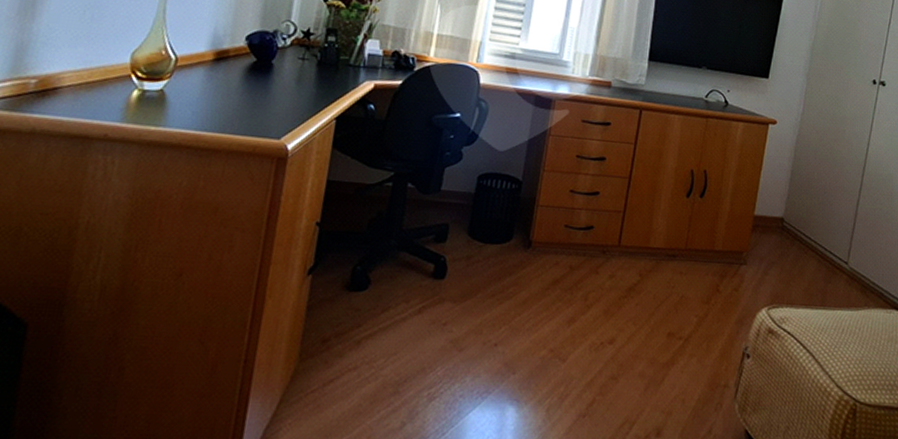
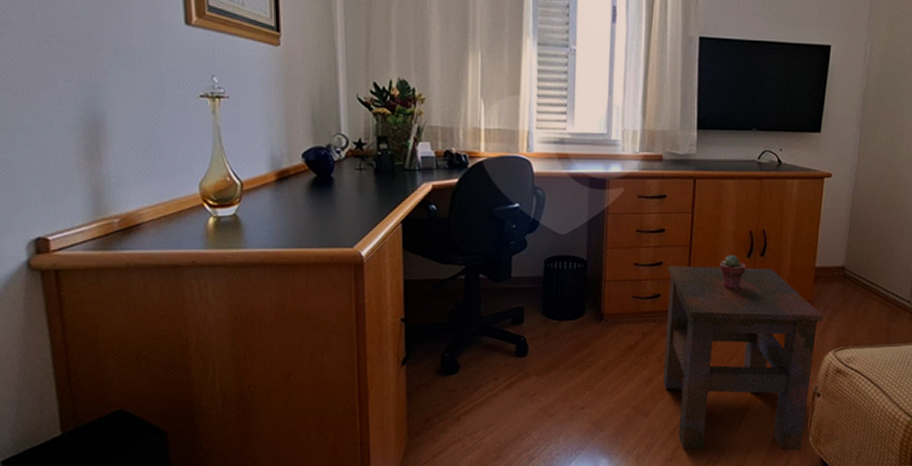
side table: none [585,196,759,419] -> present [662,265,823,451]
potted succulent: none [657,192,684,230] -> present [720,255,746,290]

